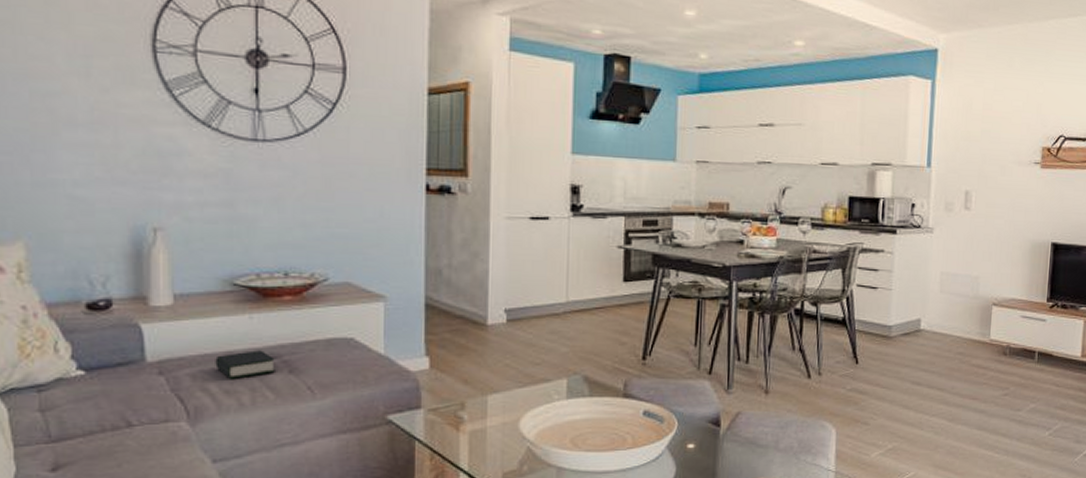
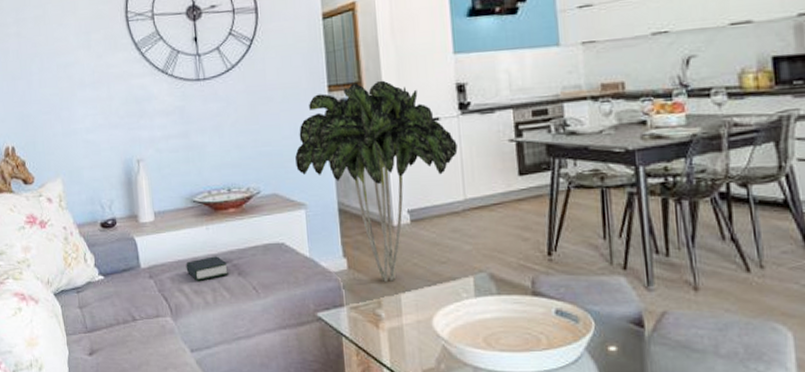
indoor plant: none [378,169,565,383] -> present [295,80,458,282]

